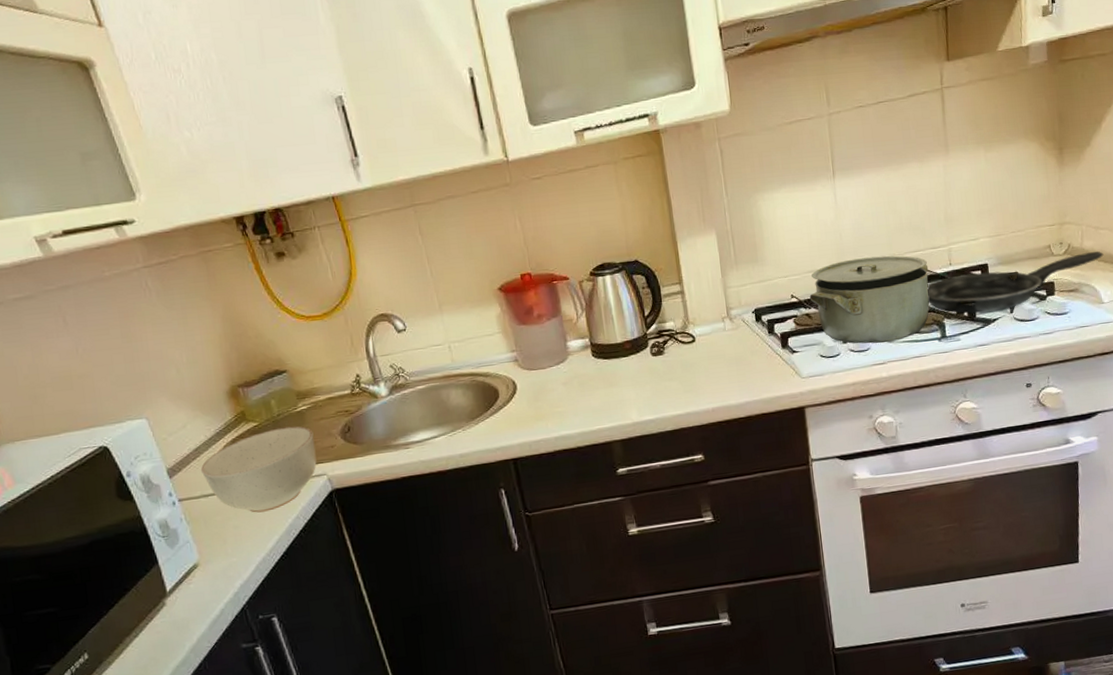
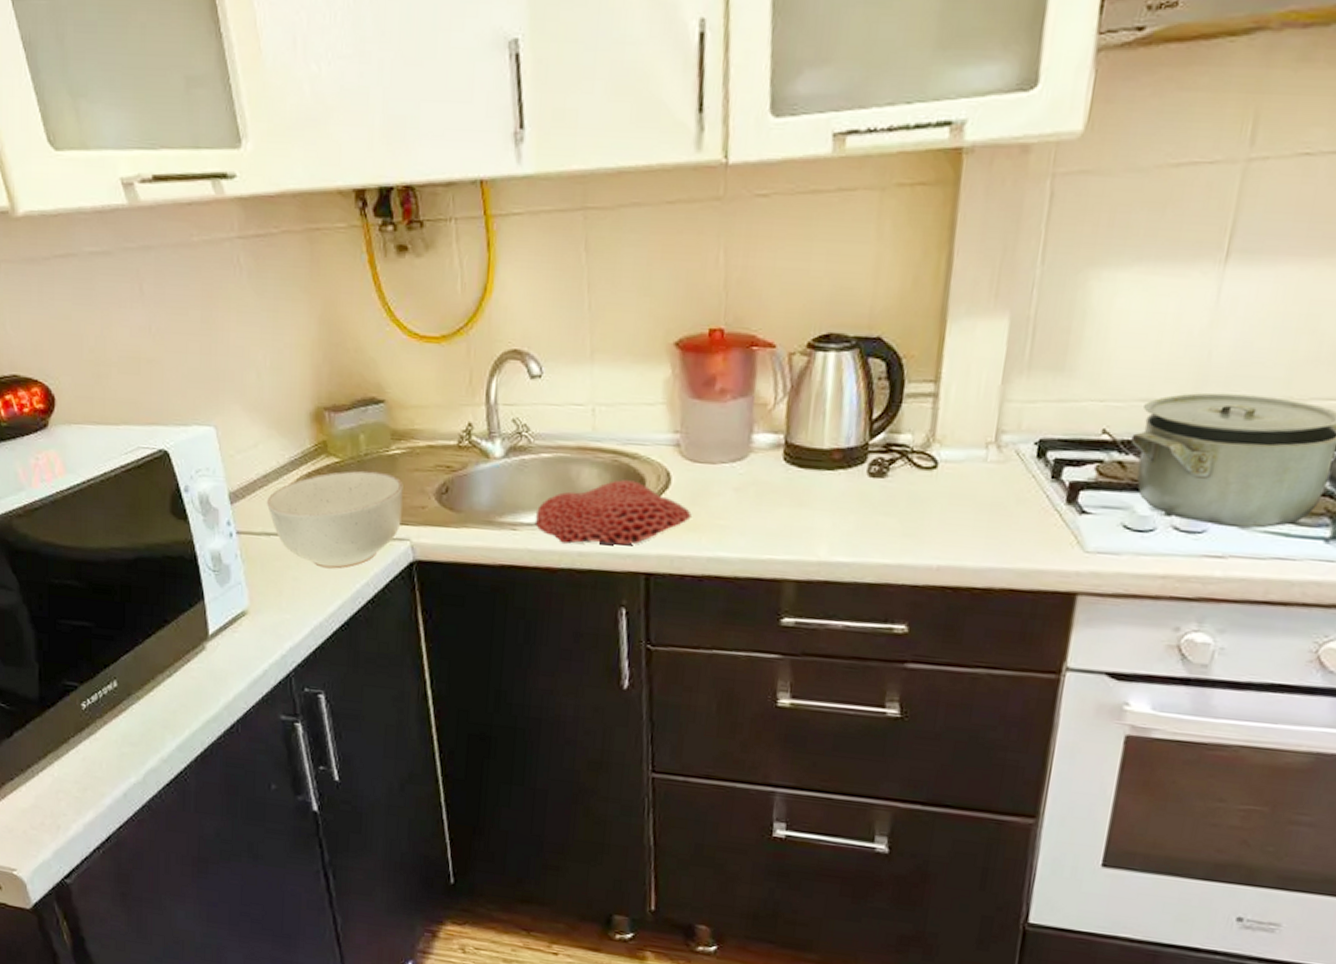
sponge: none [421,392,537,450] -> present [535,479,692,546]

